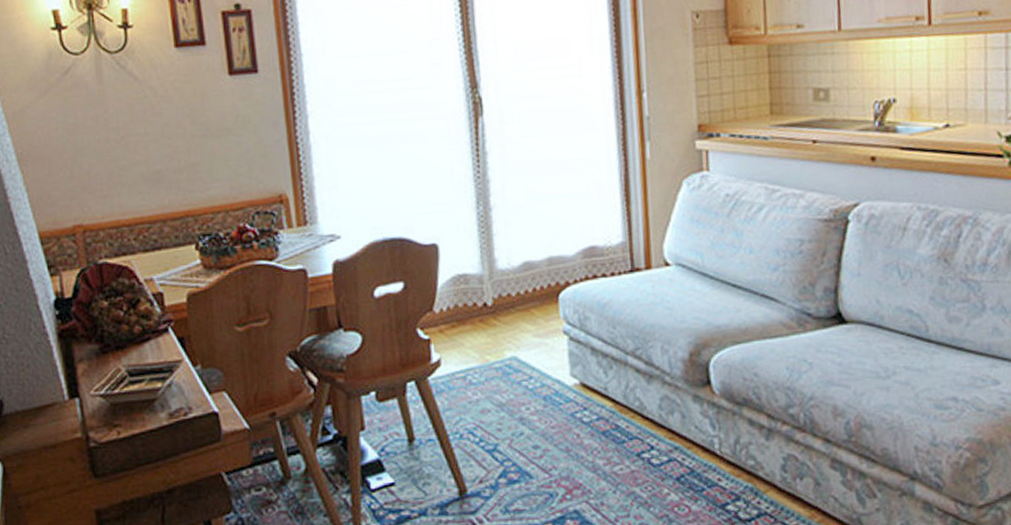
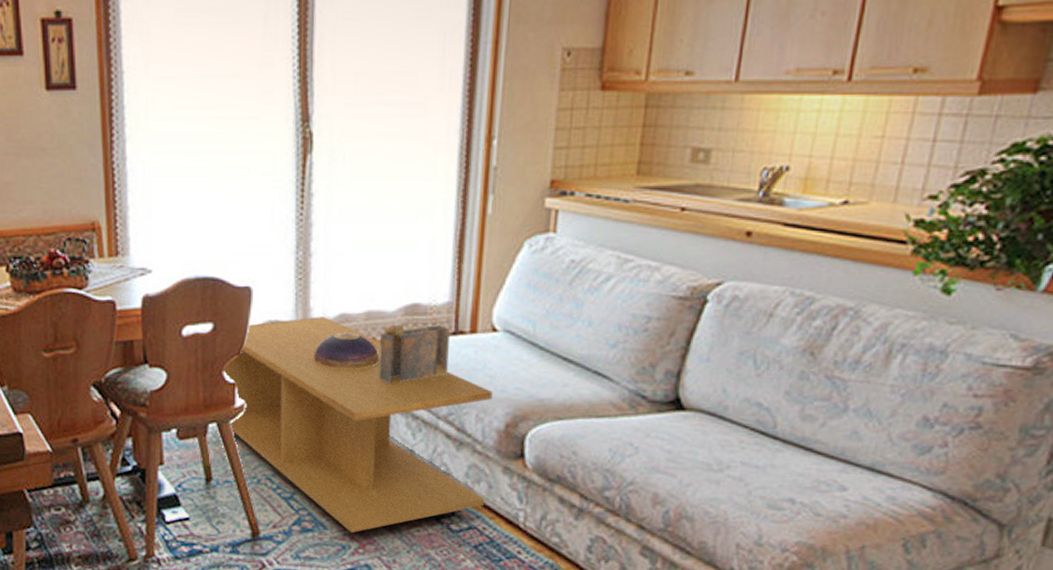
coffee table: none [419,266,681,480] -> present [226,317,493,533]
decorative bowl: none [502,279,566,316] -> present [313,332,380,369]
book: none [563,264,630,326] -> present [379,323,450,384]

